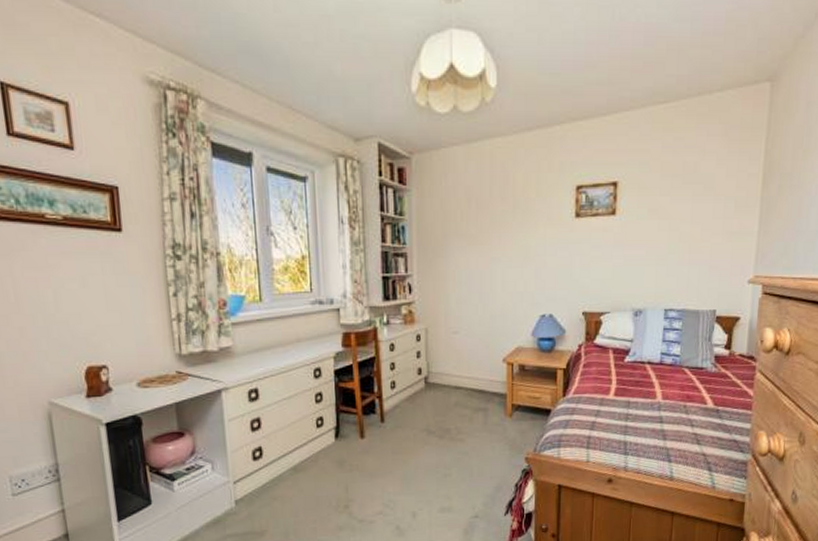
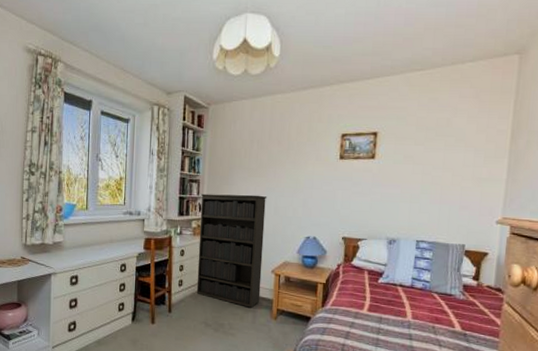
bookshelf: none [410,268,492,406] -> present [196,193,267,308]

